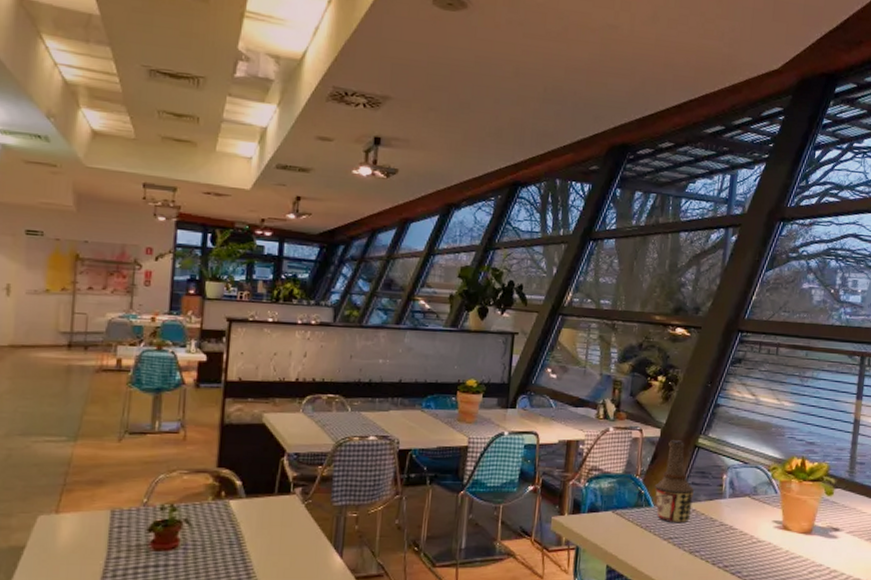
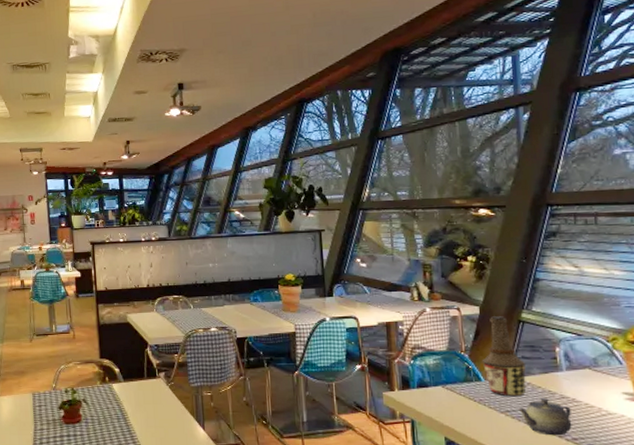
teapot: none [680,525,727,563] -> present [518,398,572,436]

